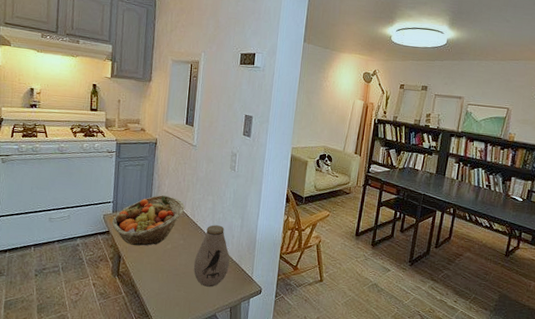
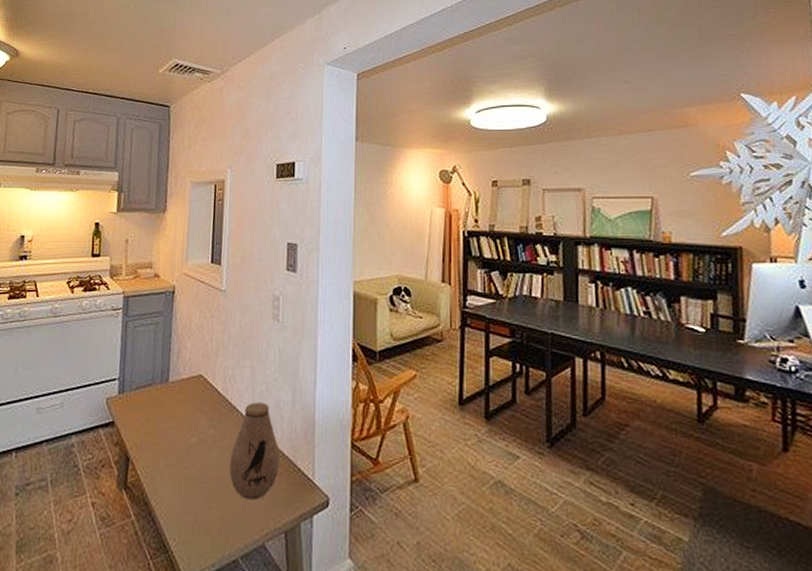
fruit basket: present [111,195,185,246] -> none [117,364,215,441]

